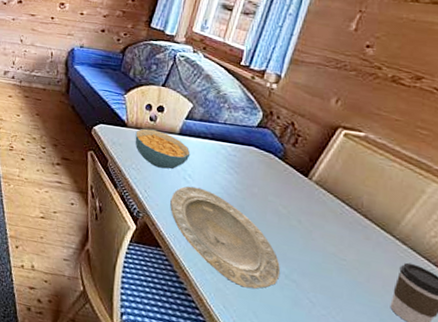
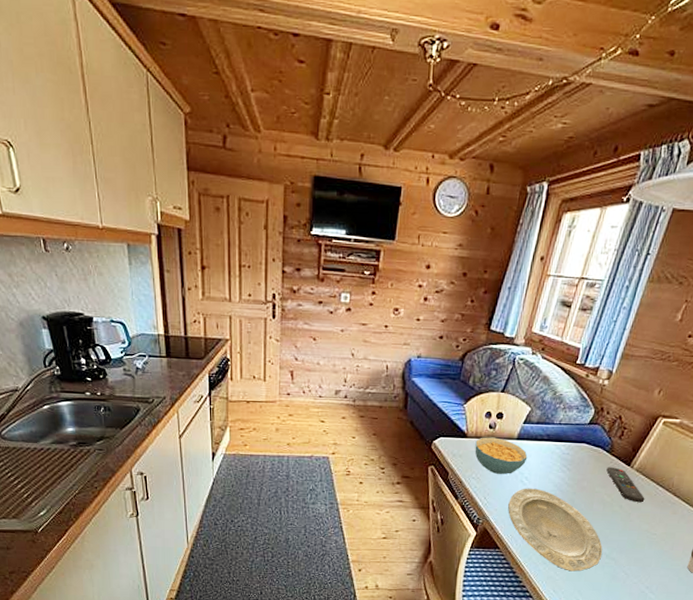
remote control: none [280,175,329,221] -> present [606,467,645,503]

